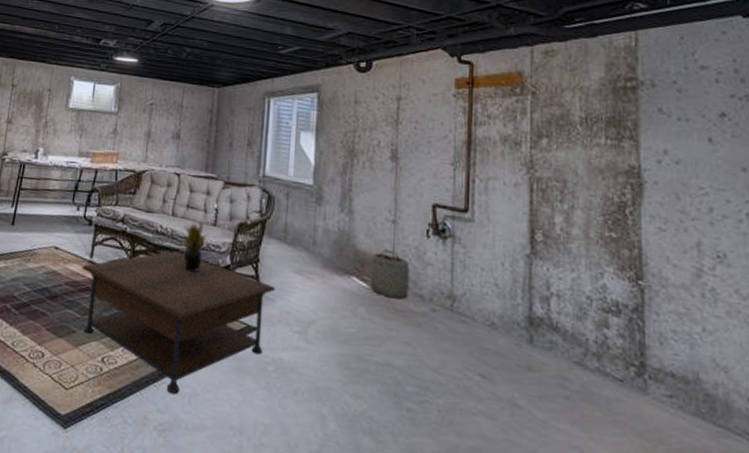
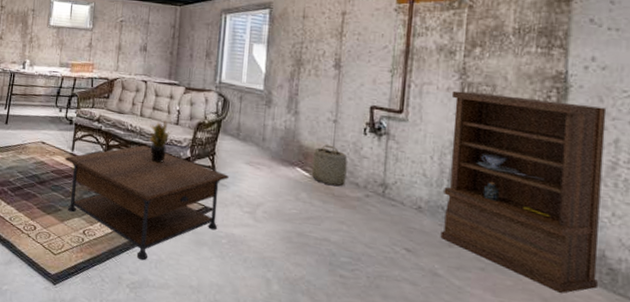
bookshelf: none [518,186,695,426] -> present [440,90,607,294]

